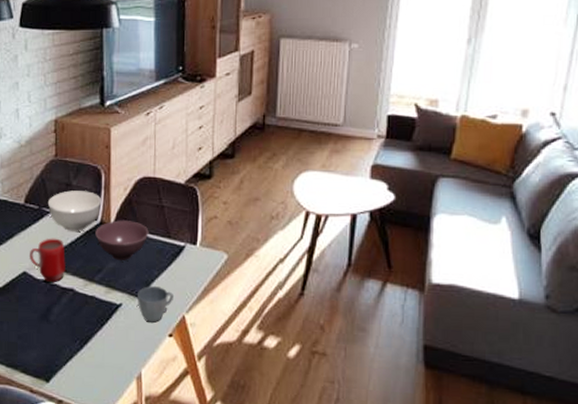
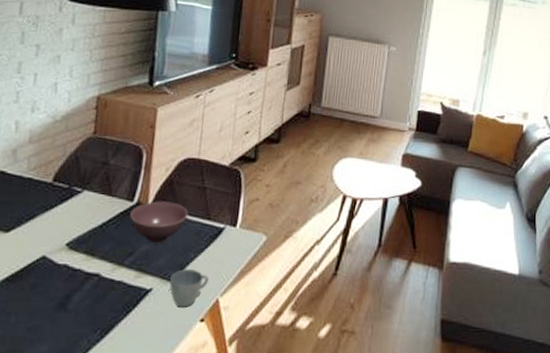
mug: present [30,238,66,282] -> none [51,219,94,267]
bowl: present [47,190,102,231] -> none [79,169,141,212]

